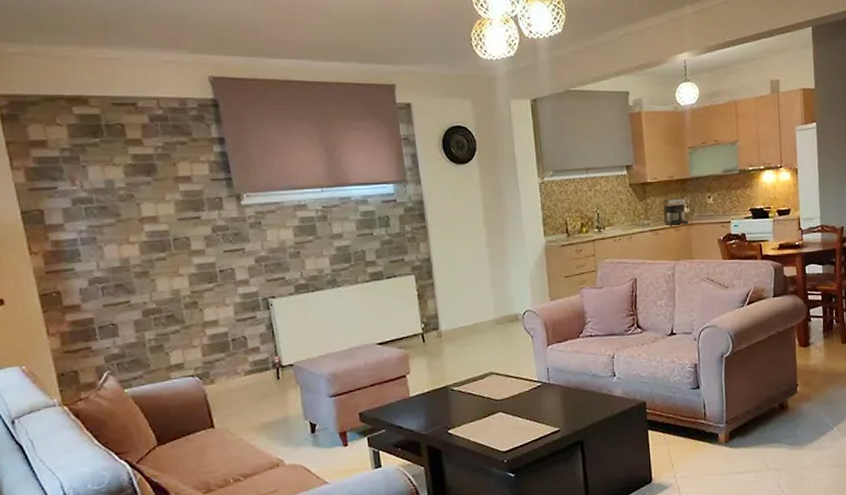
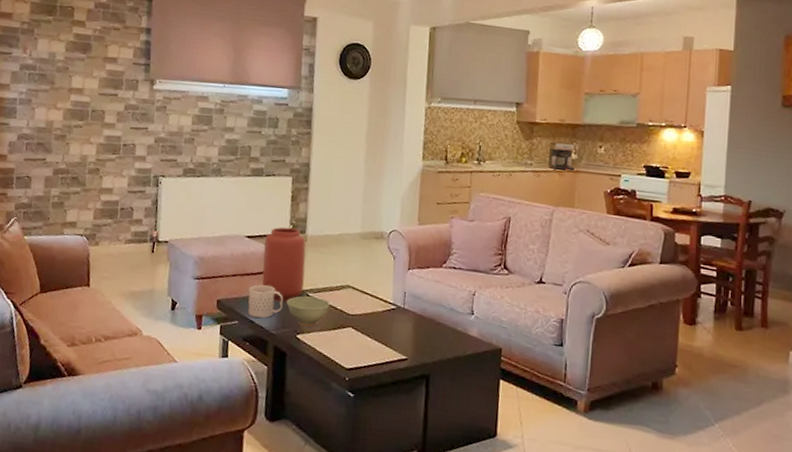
mug: none [390,388,430,422] -> present [247,285,284,318]
vase: none [398,326,447,403] -> present [262,227,306,302]
bowl: none [432,390,476,420] -> present [286,296,330,327]

